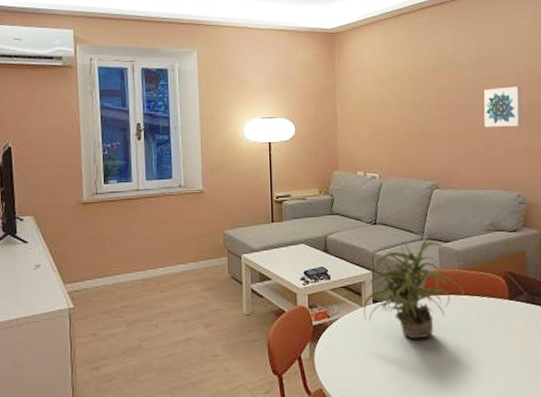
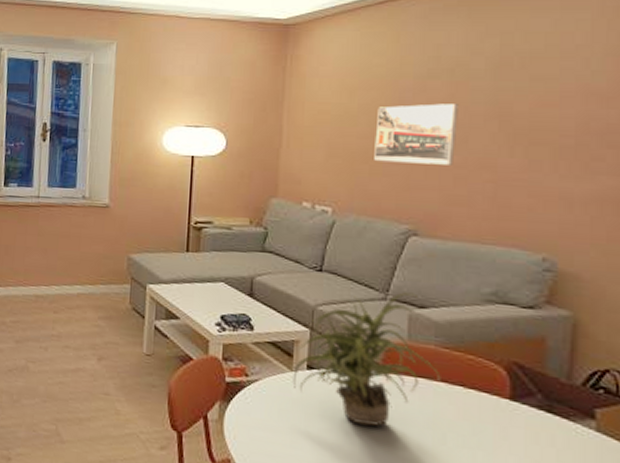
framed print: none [403,89,457,135] -> present [374,103,458,165]
wall art: present [483,86,522,127] -> none [500,105,567,162]

